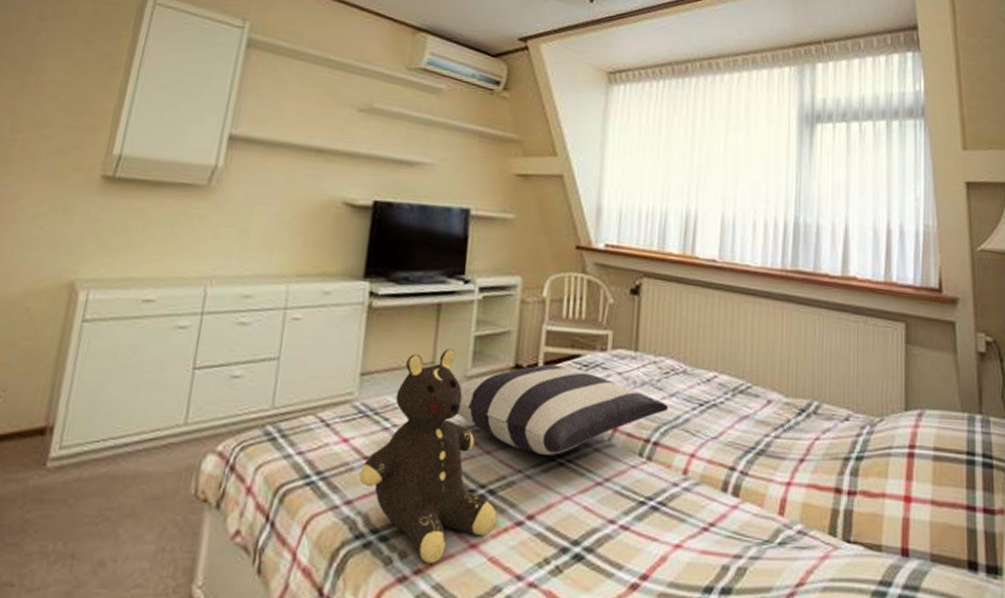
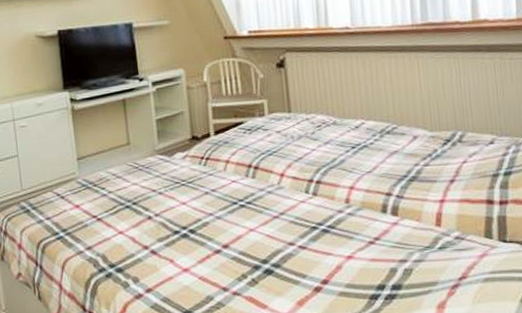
teddy bear: present [359,348,497,564] -> none [92,131,200,284]
pillow: present [457,364,668,455] -> none [151,132,324,201]

